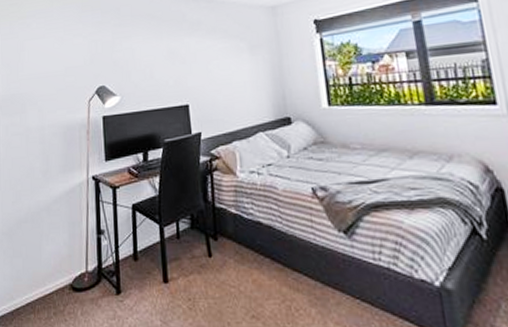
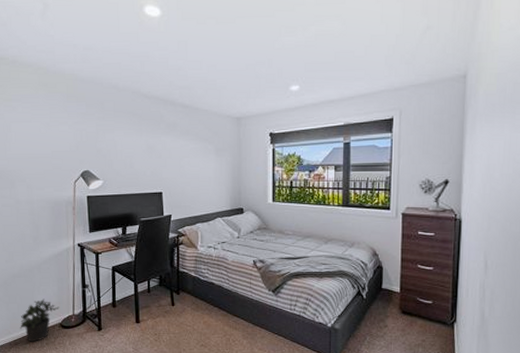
potted plant: none [24,250,70,312] -> present [20,299,59,342]

